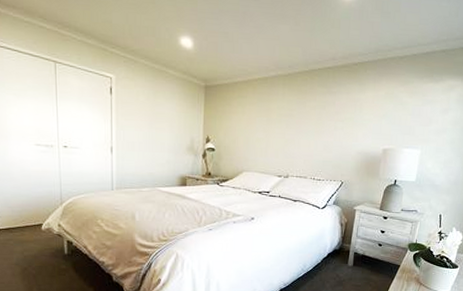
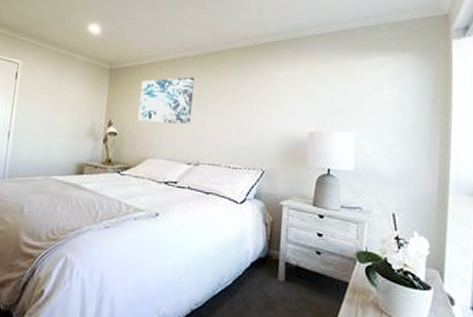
wall art: none [233,96,286,141] -> present [138,77,195,124]

